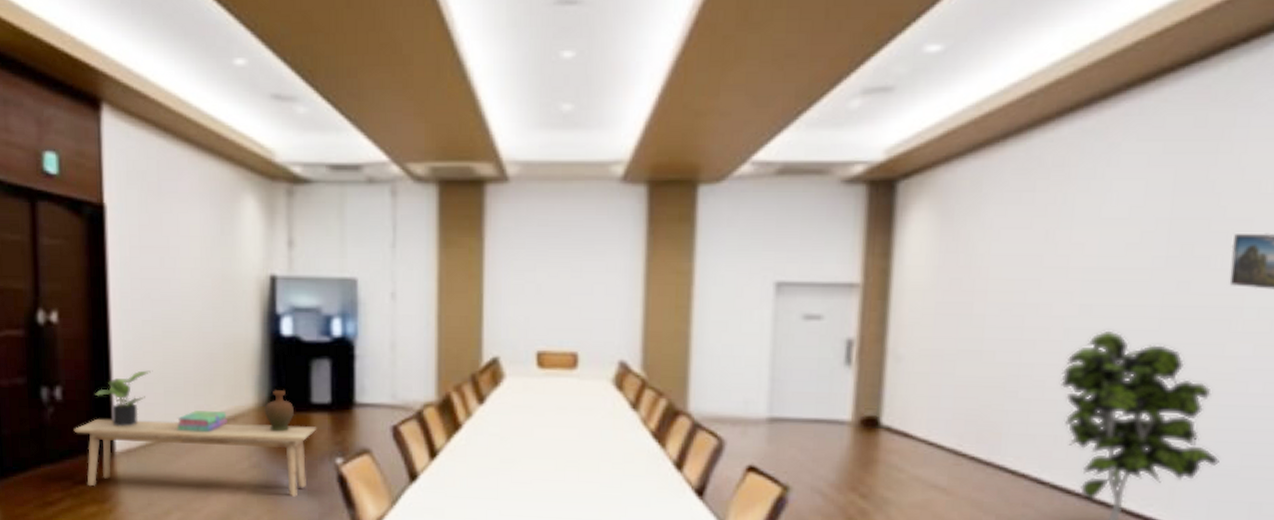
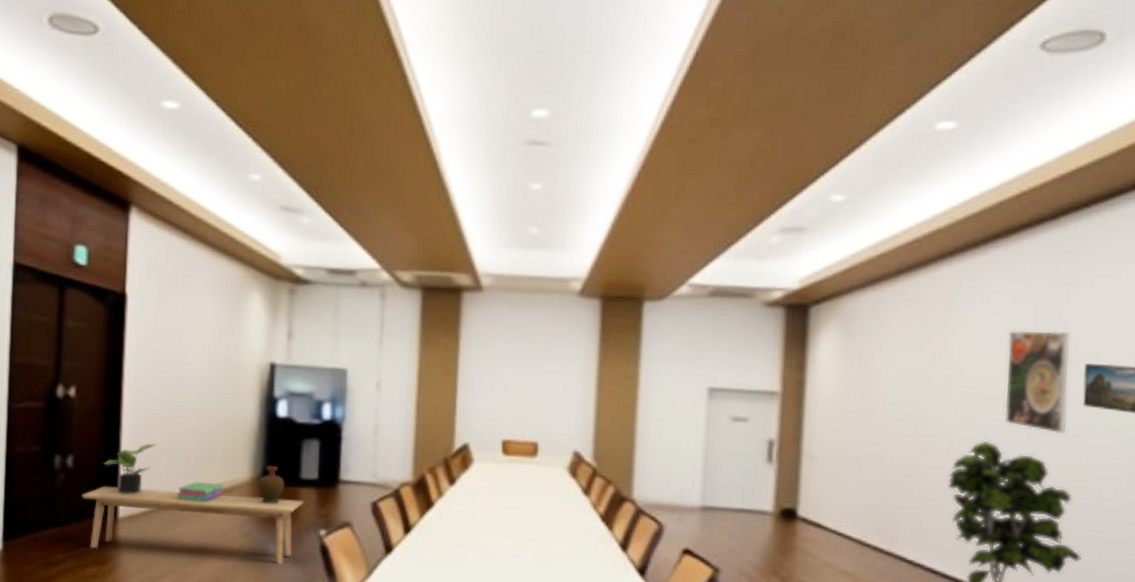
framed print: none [1133,197,1217,320] -> present [1005,330,1070,434]

